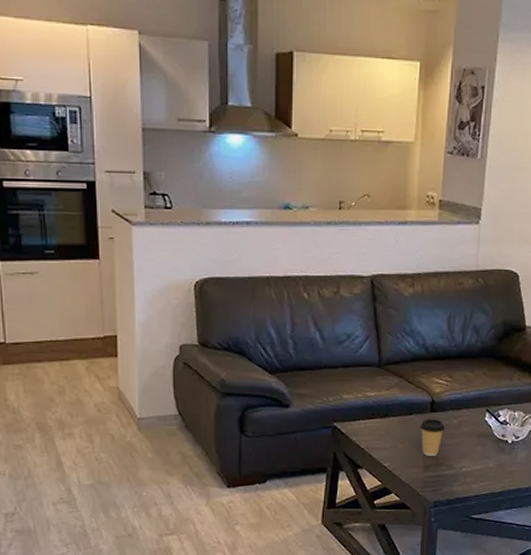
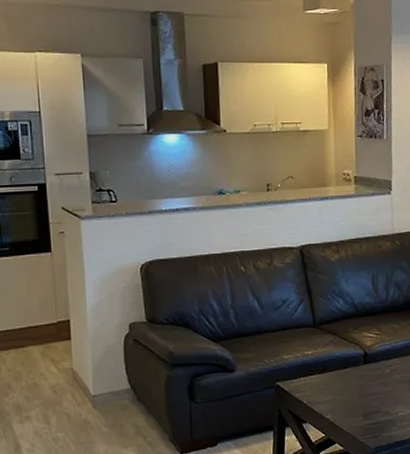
coffee cup: present [420,419,445,456] -> none [356,370,379,405]

